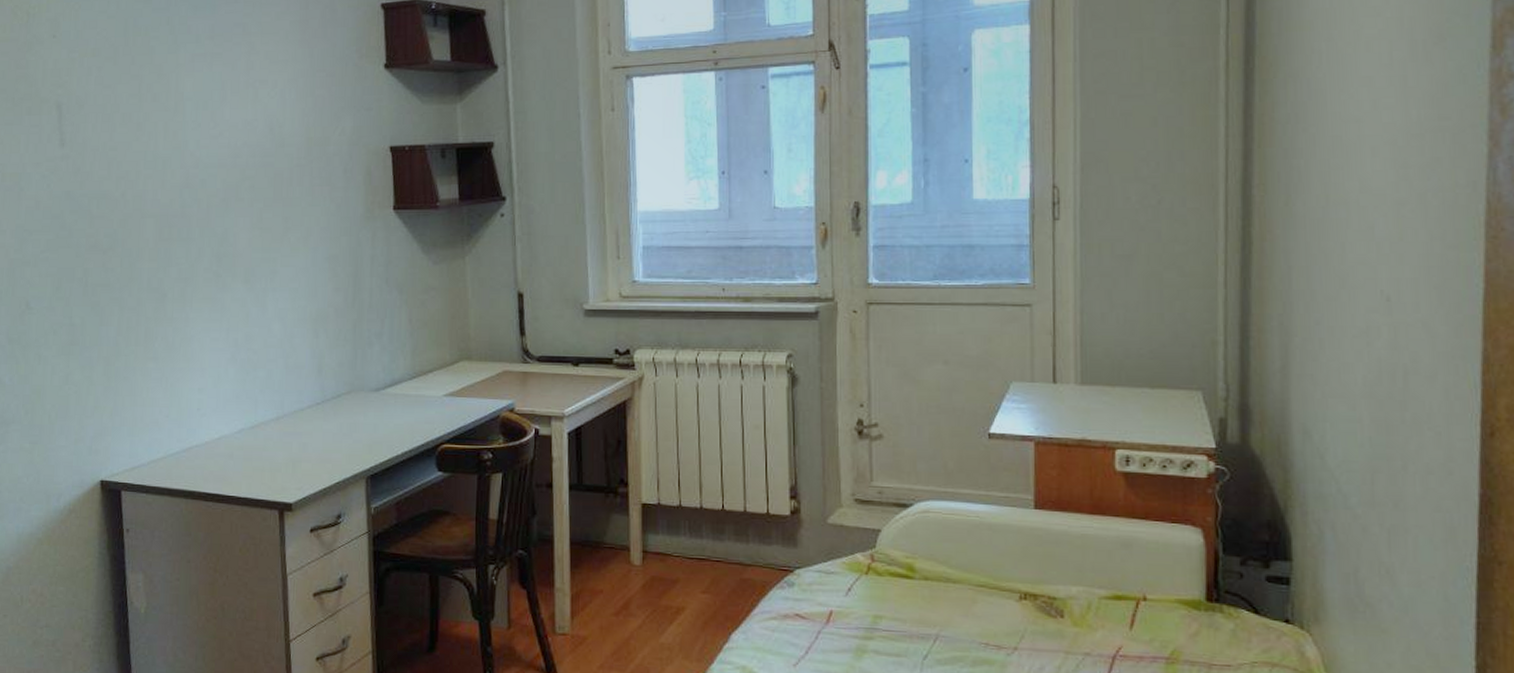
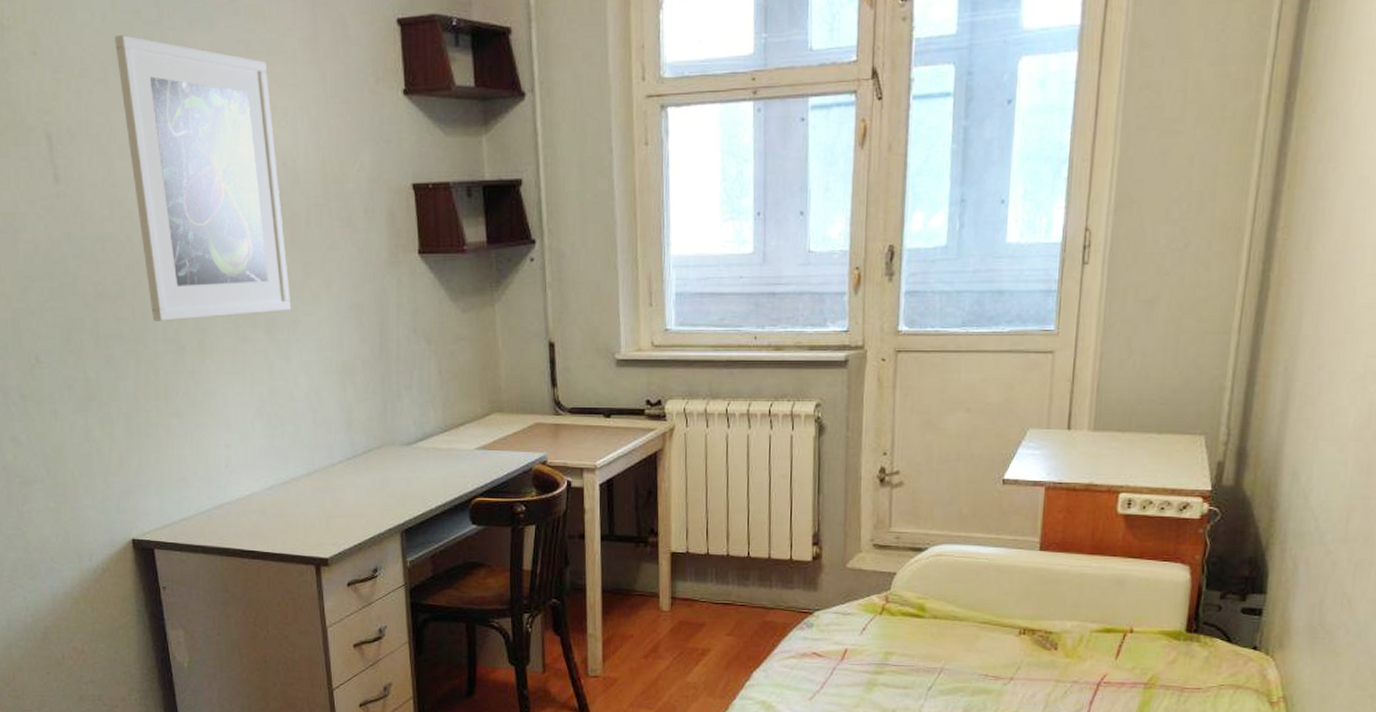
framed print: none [126,20,271,271] -> present [115,35,292,321]

